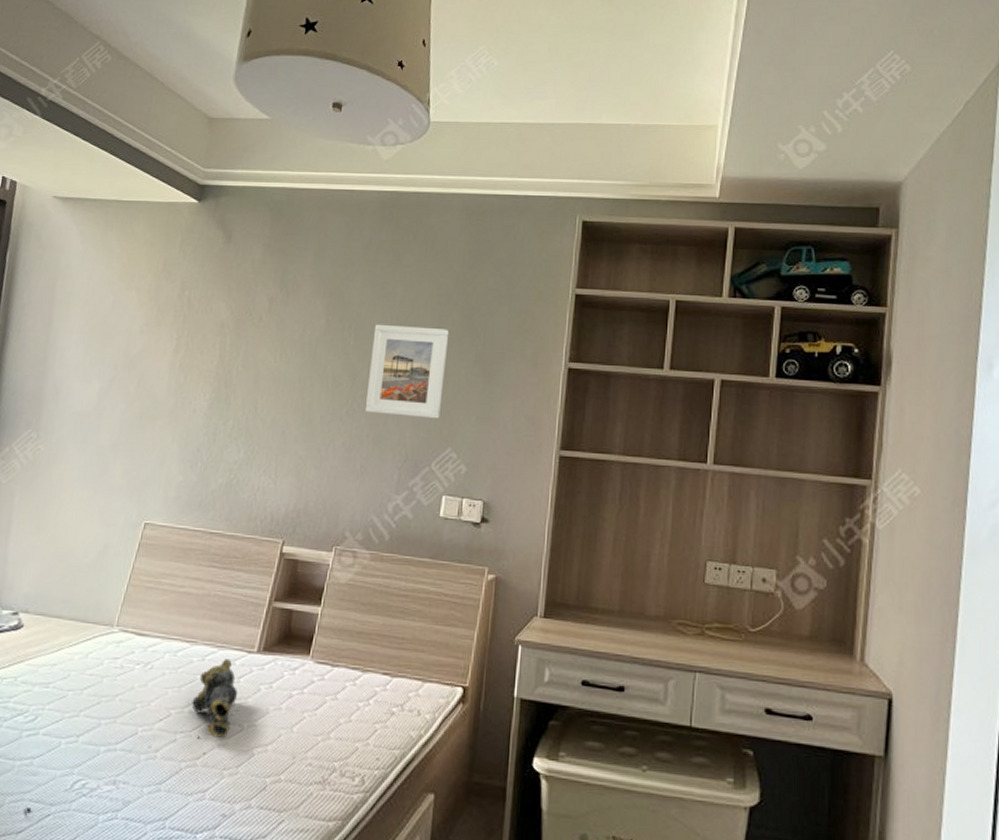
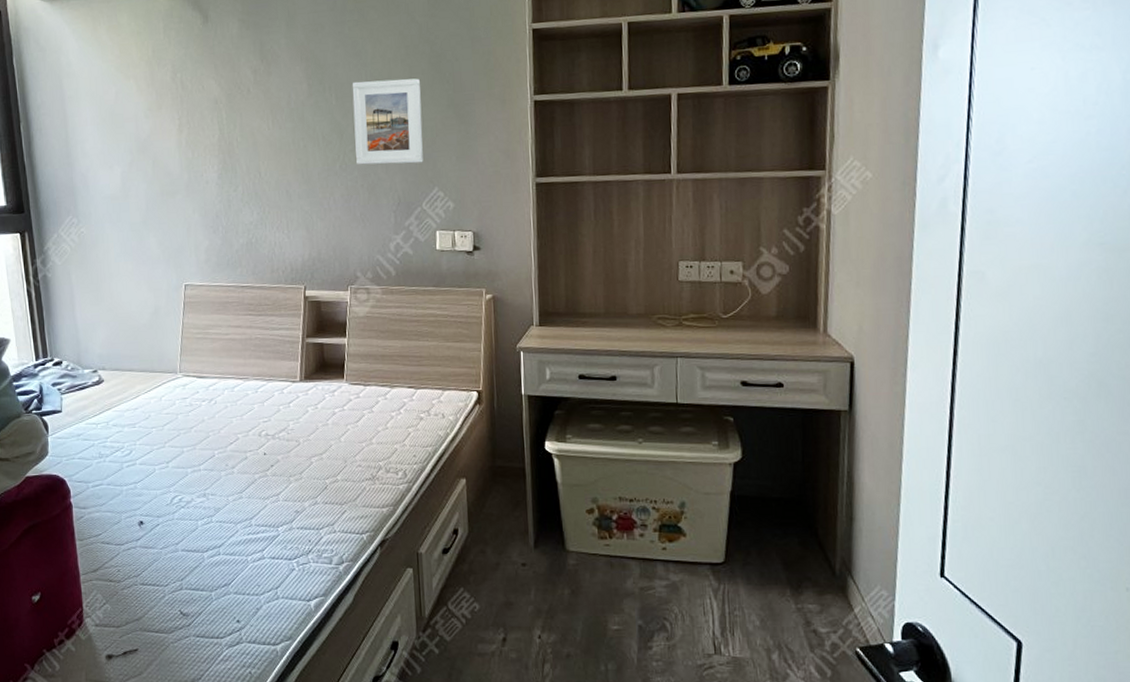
teddy bear: present [192,659,238,738] -> none [254,389,291,452]

